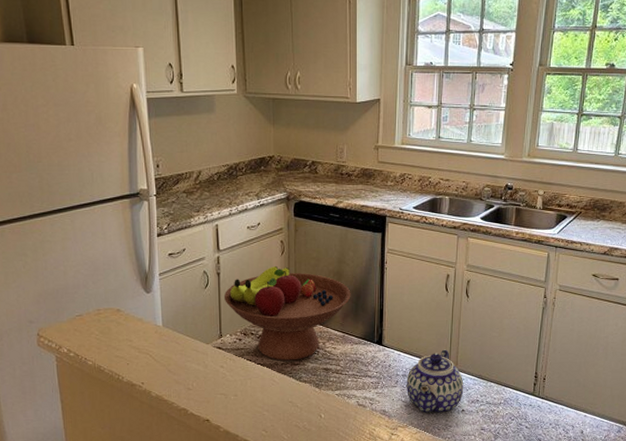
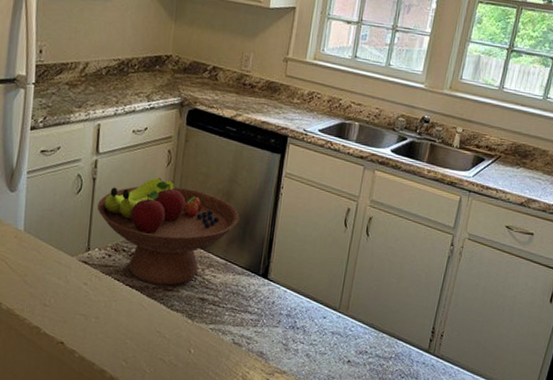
teapot: present [407,349,464,413] -> none [289,291,353,362]

